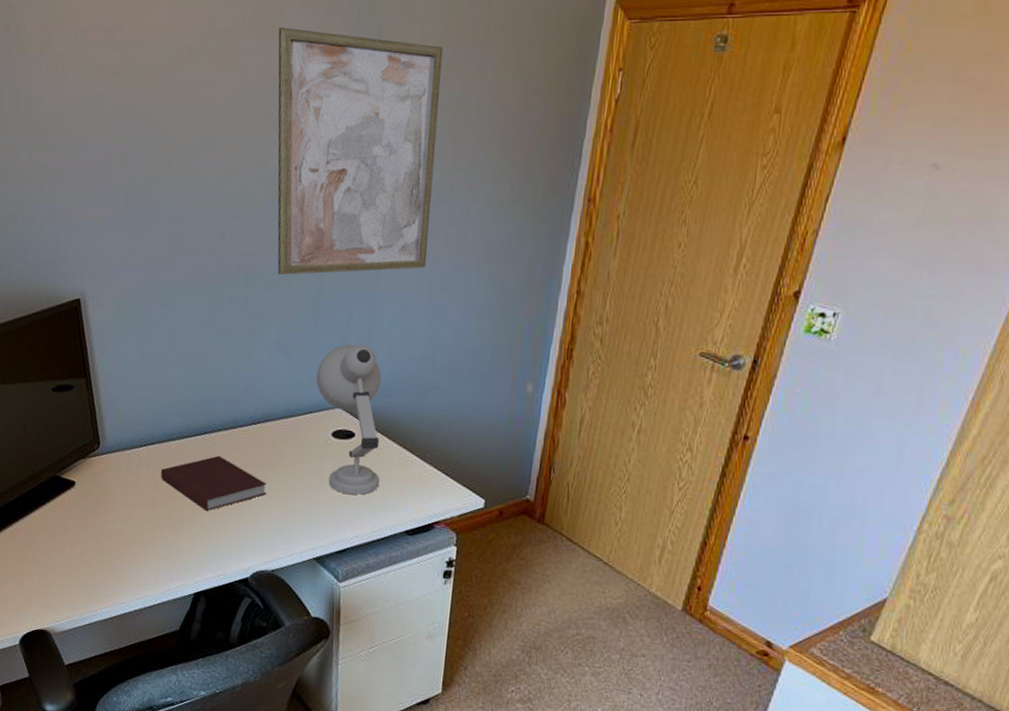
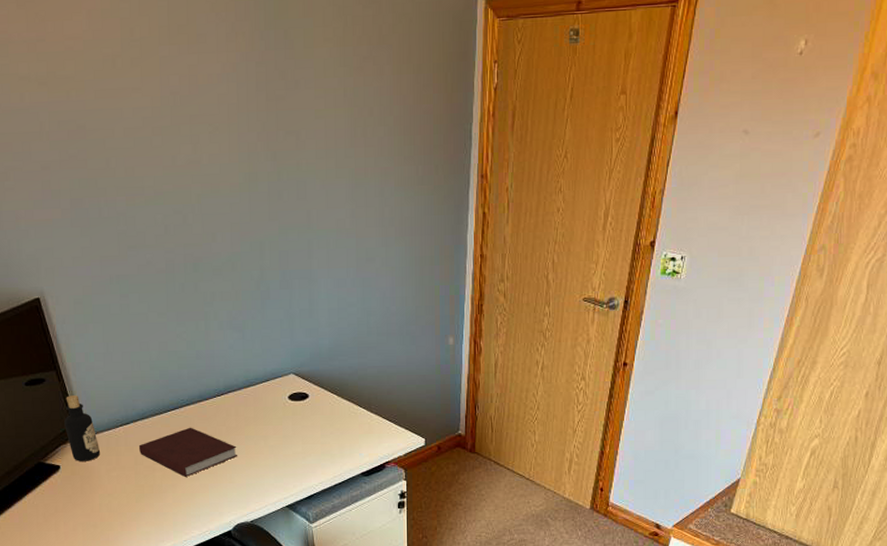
bottle: none [86,406,119,481] -> present [64,394,100,461]
wall art: present [277,27,444,275] -> none [193,34,352,261]
desk lamp: present [316,344,381,495] -> none [268,317,335,447]

